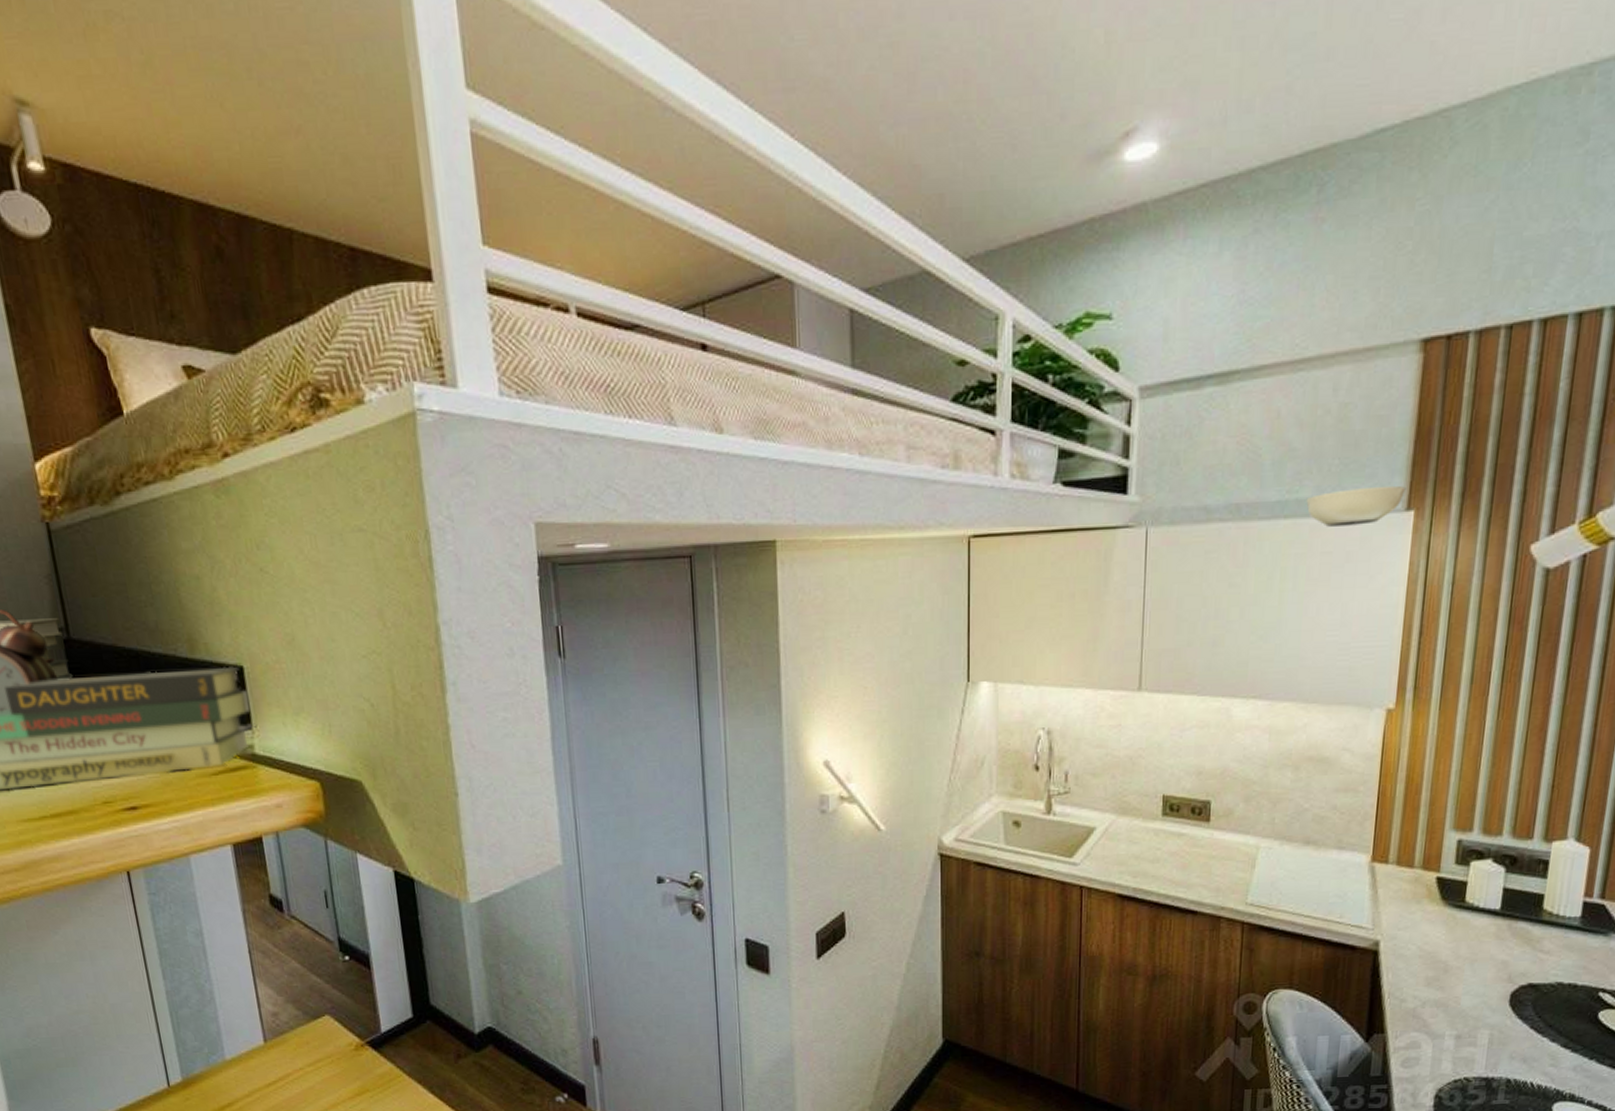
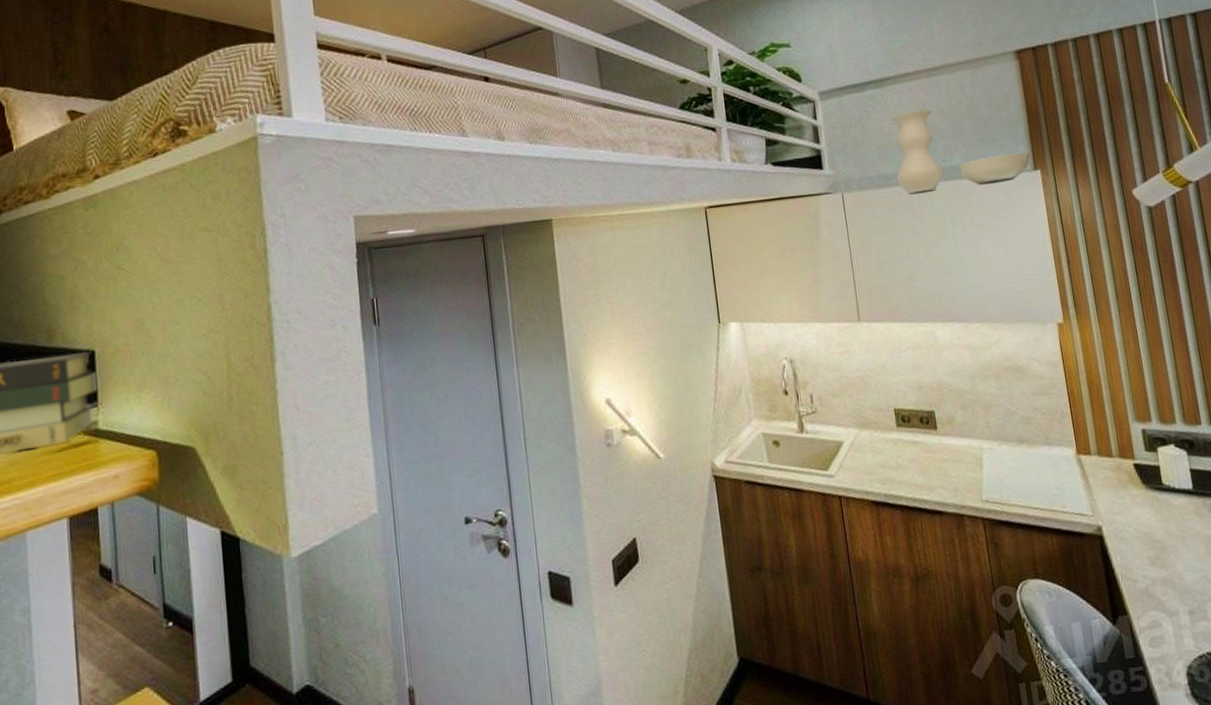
vase: none [1221,419,1287,535] -> present [891,110,944,195]

